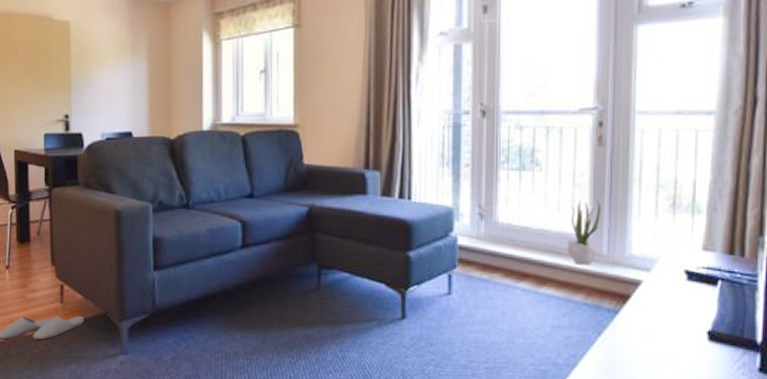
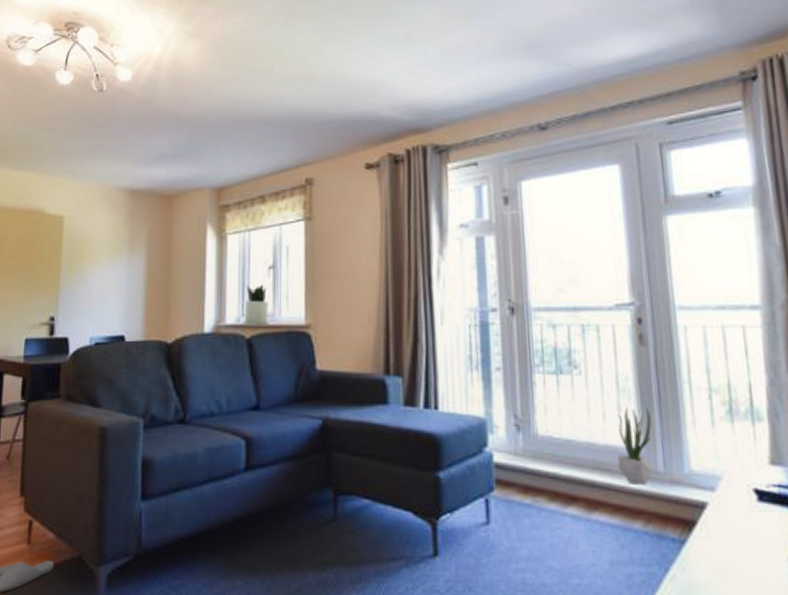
planter: none [237,87,262,125] -> present [243,284,270,326]

